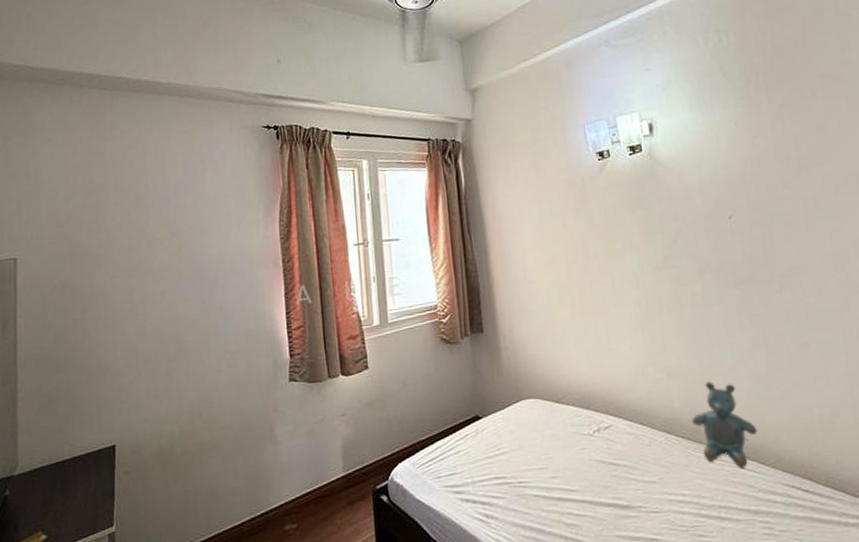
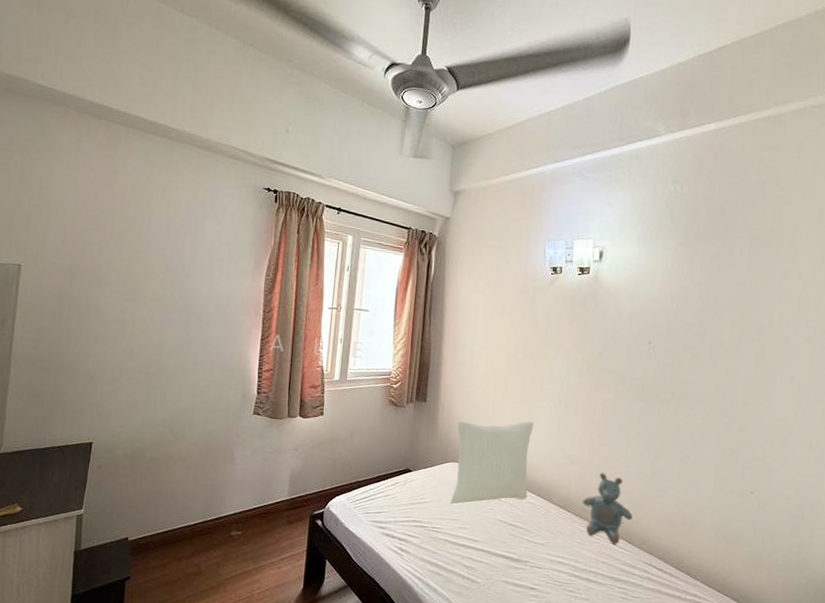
pillow: none [524,334,624,451] -> present [450,421,534,505]

